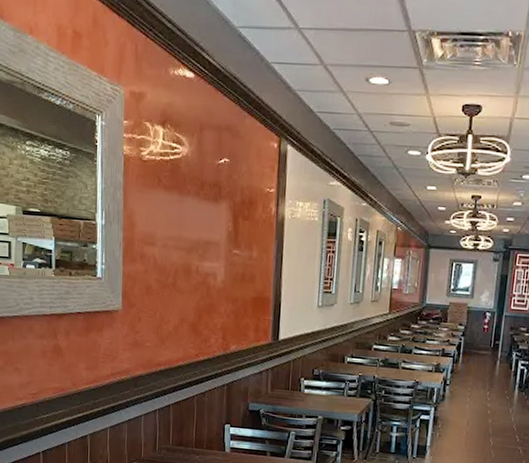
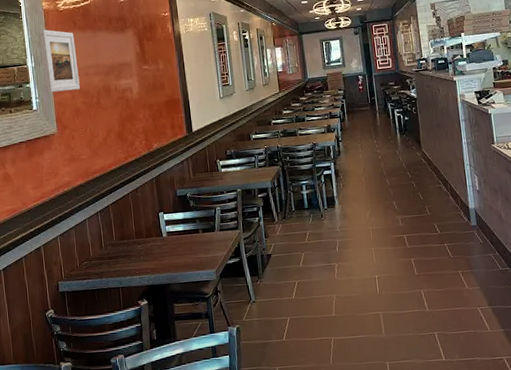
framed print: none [114,180,157,263] -> present [39,29,80,93]

